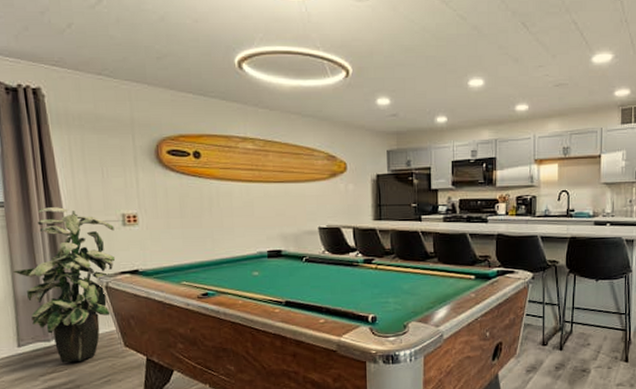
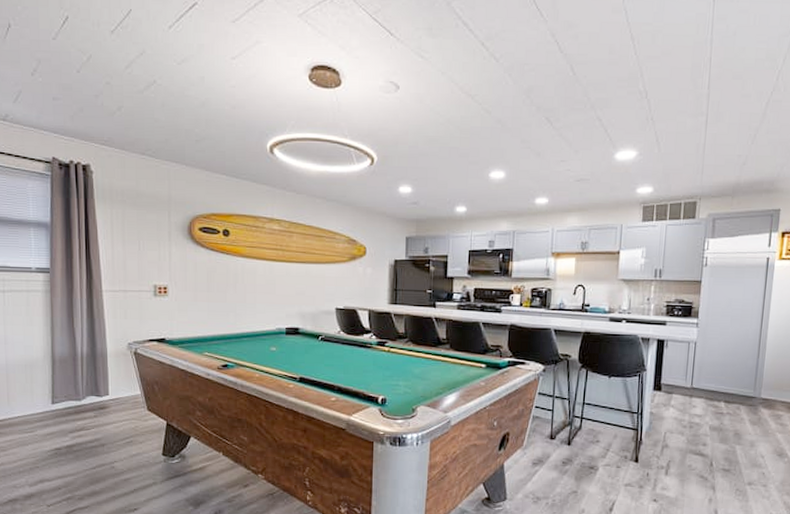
indoor plant: present [12,207,116,363] -> none [52,275,146,422]

